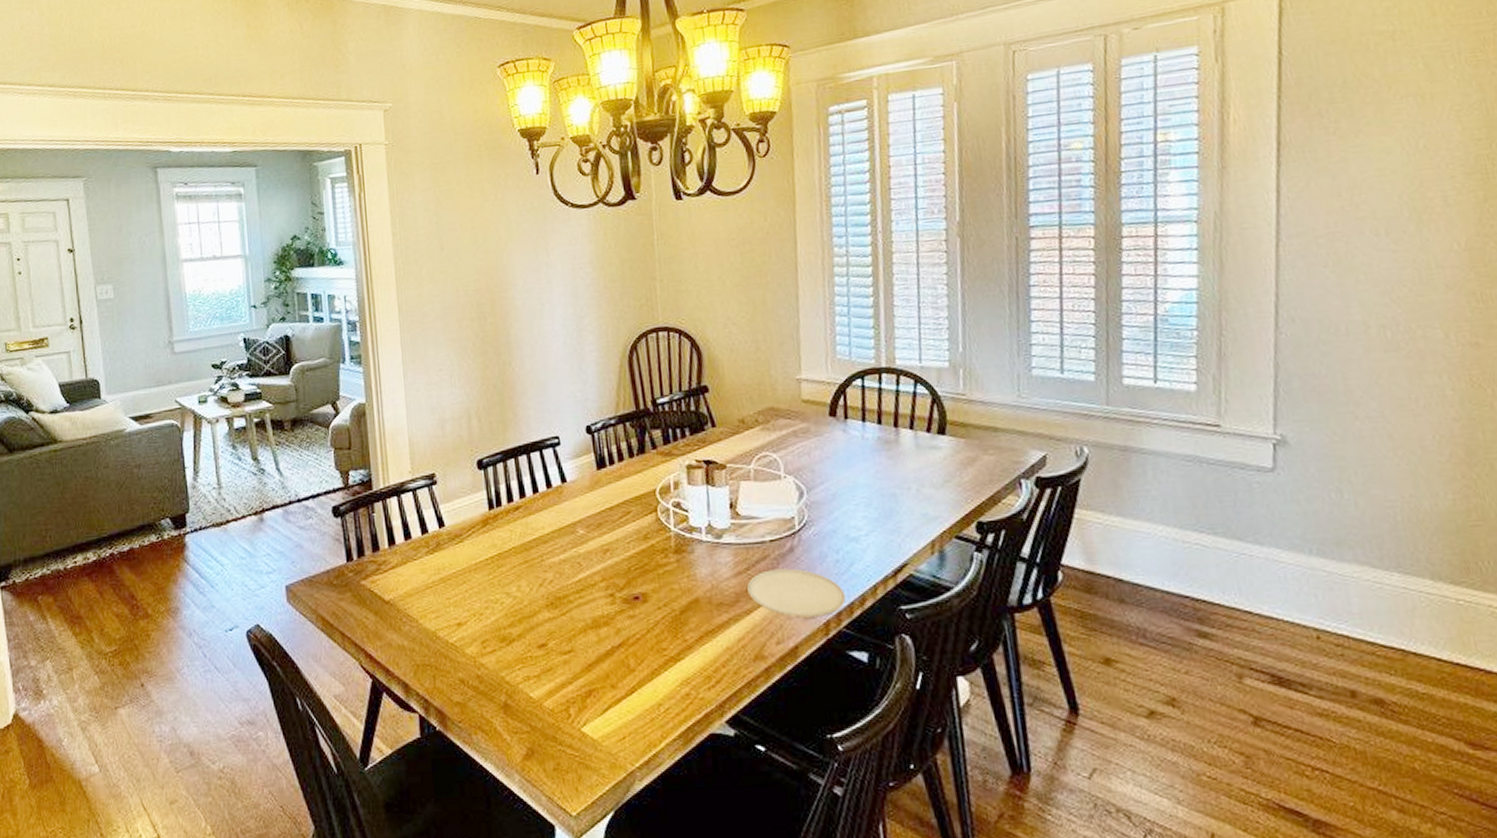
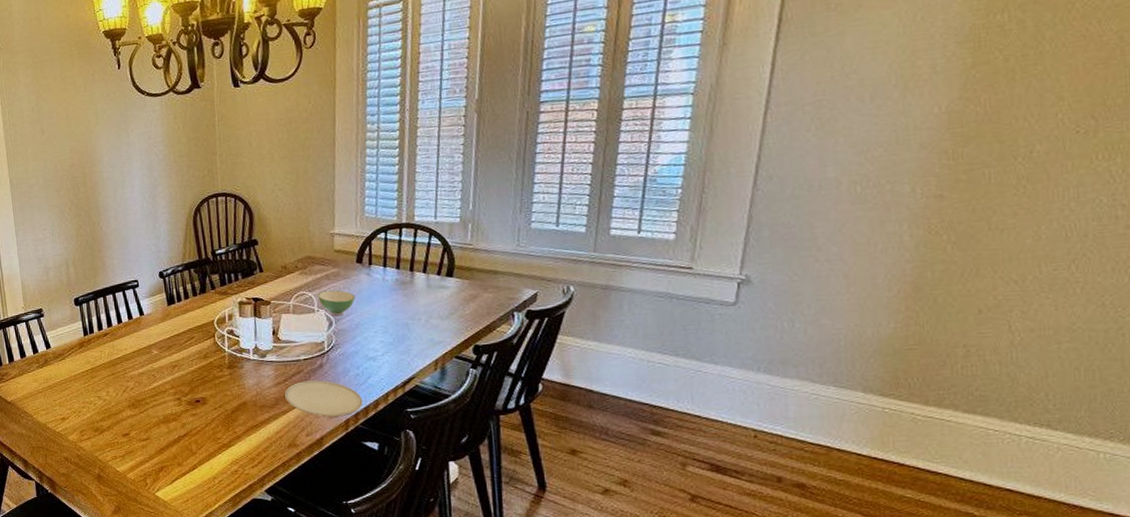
bowl: none [783,450,831,484] -> present [317,290,356,316]

